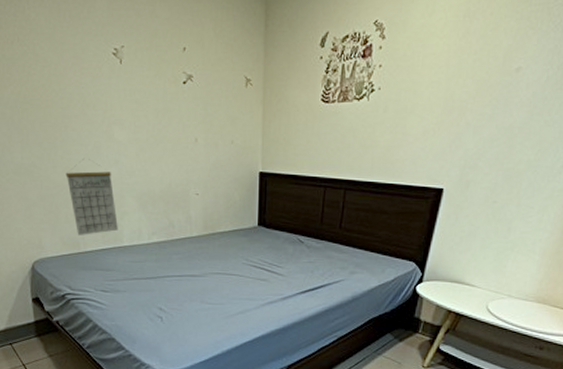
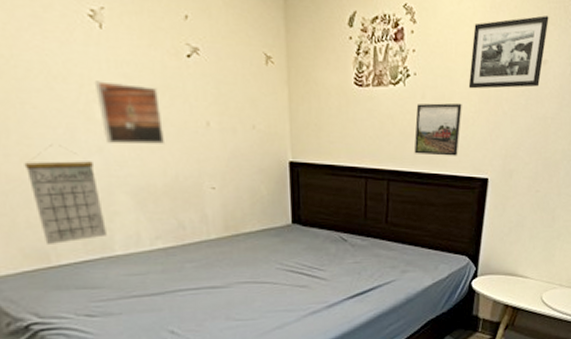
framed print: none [114,107,163,158] -> present [94,81,166,145]
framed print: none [371,115,424,167] -> present [414,103,462,156]
picture frame: none [432,20,529,101] -> present [468,15,549,89]

